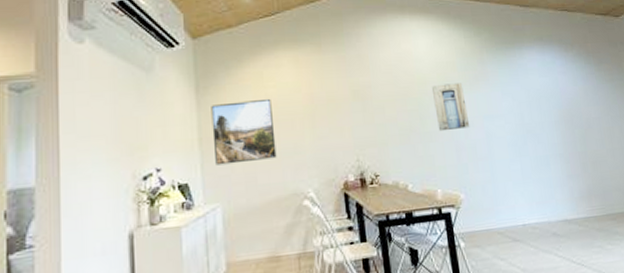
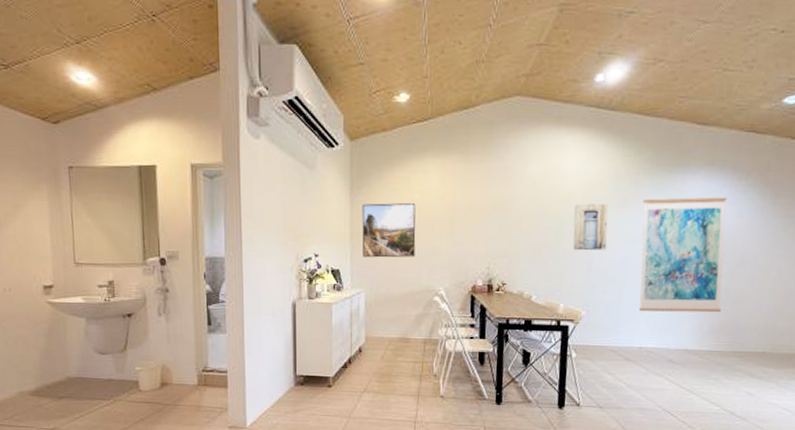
wall art: none [491,67,585,187] -> present [639,197,728,313]

